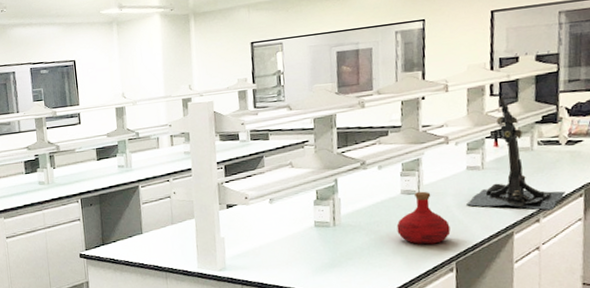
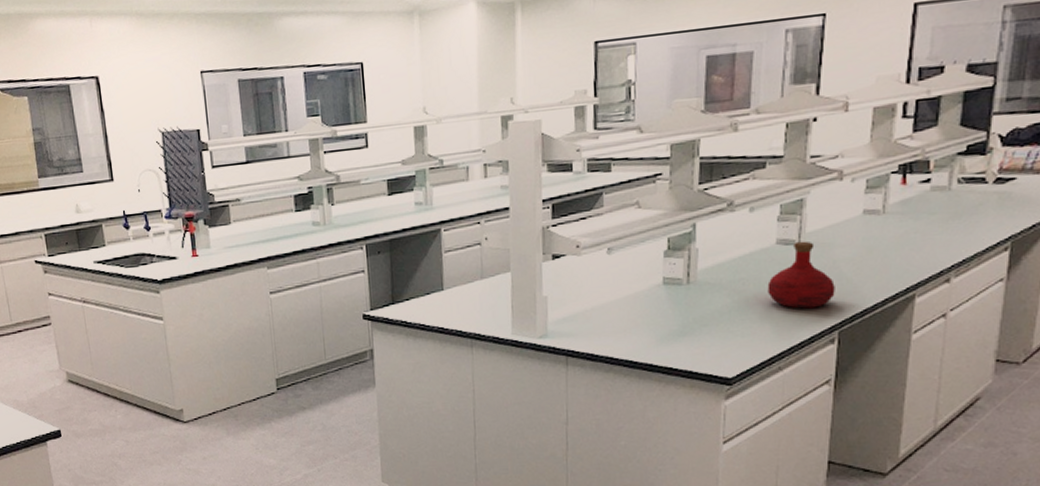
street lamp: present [467,97,566,210] -> none [859,120,986,267]

